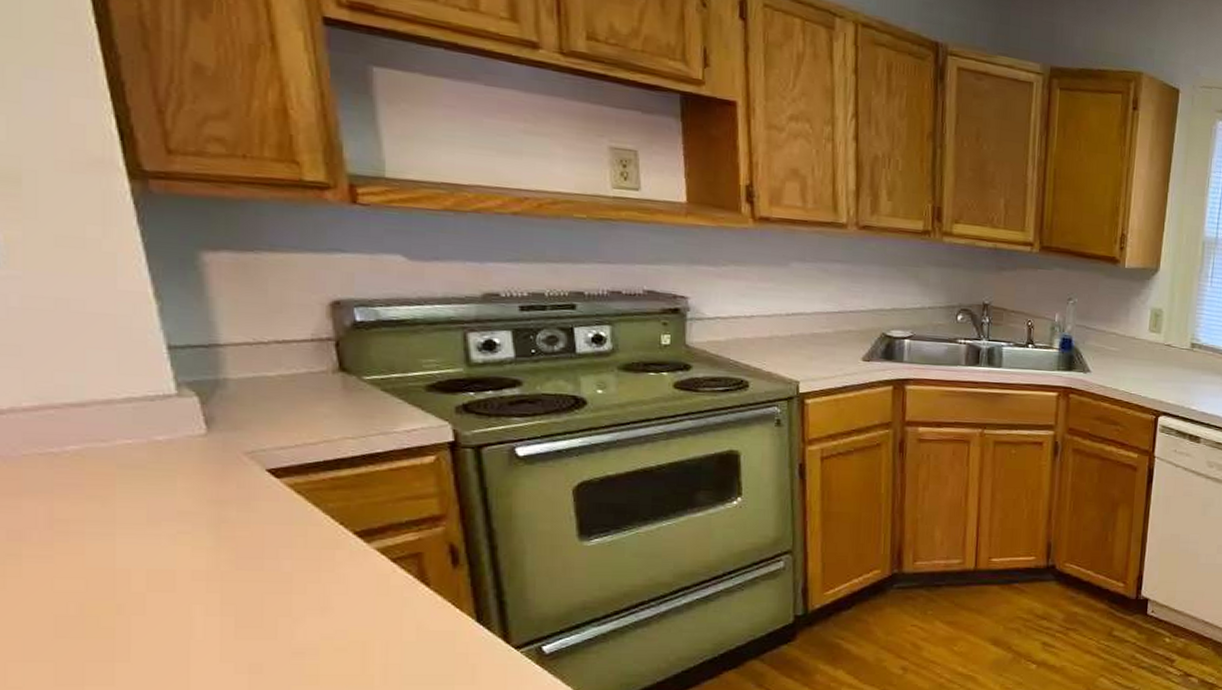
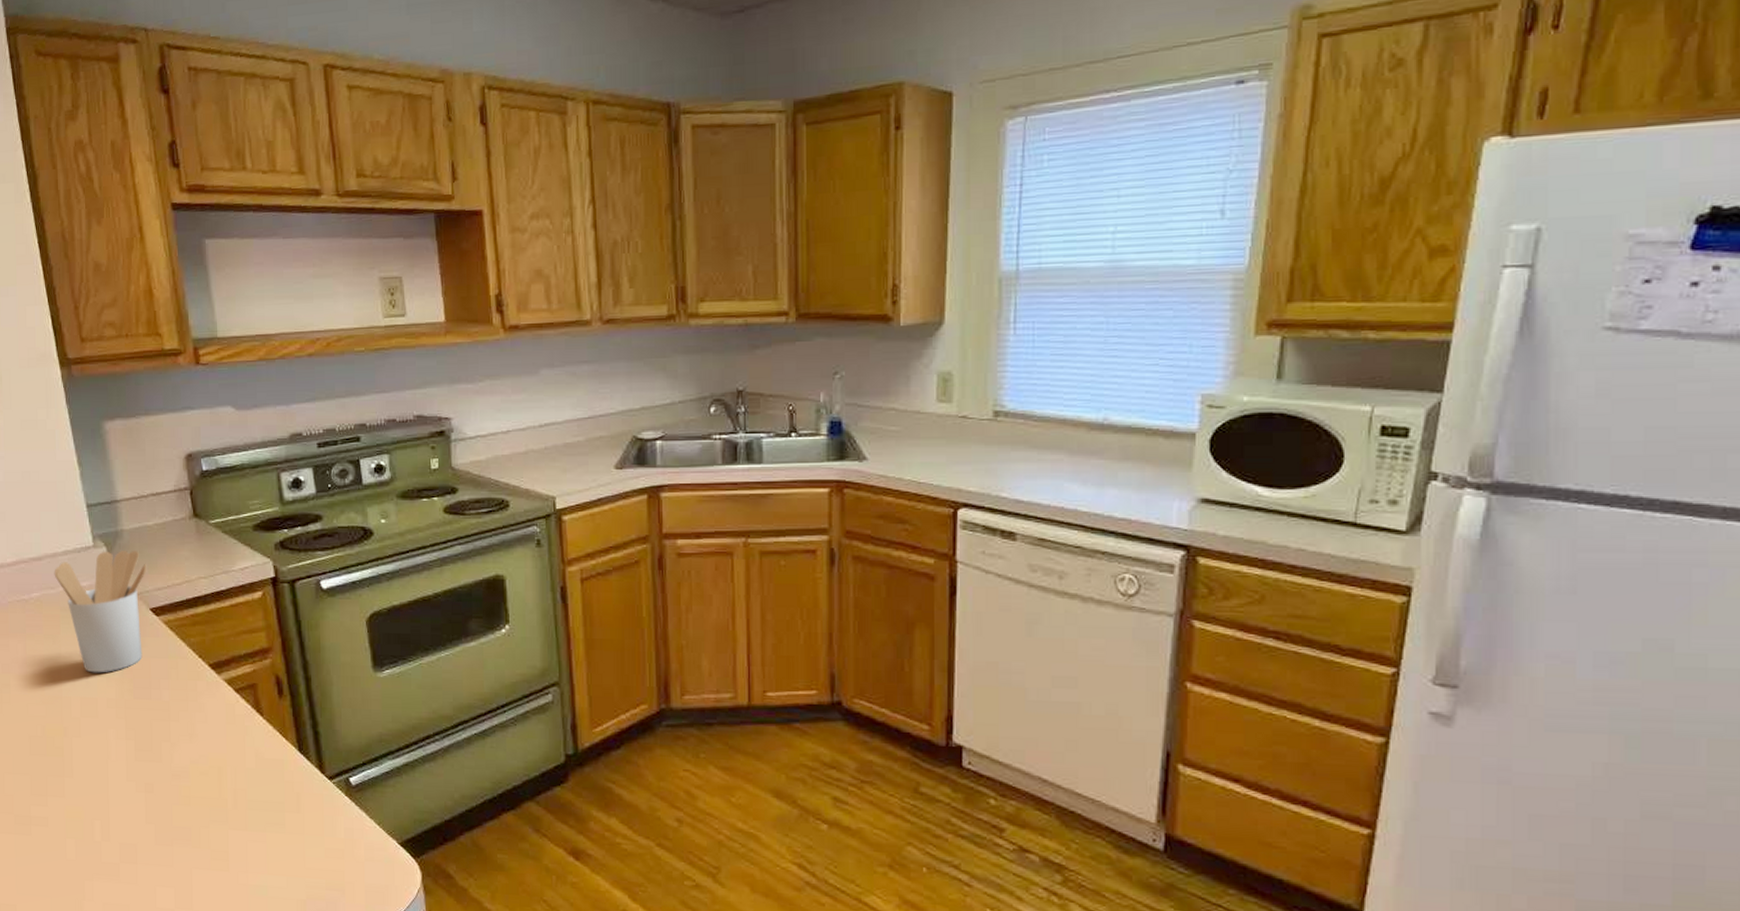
utensil holder: none [107,401,264,541] -> present [54,551,147,673]

